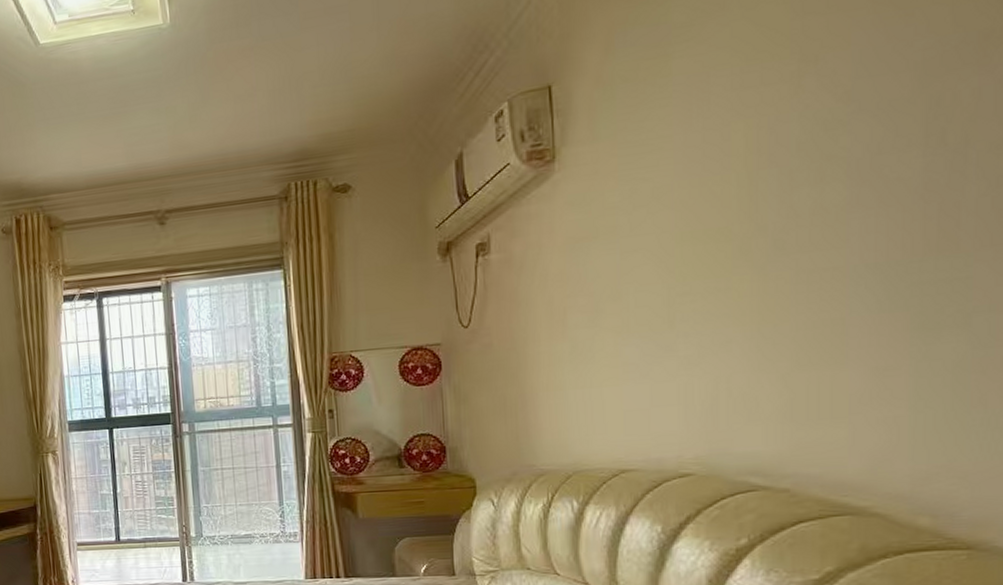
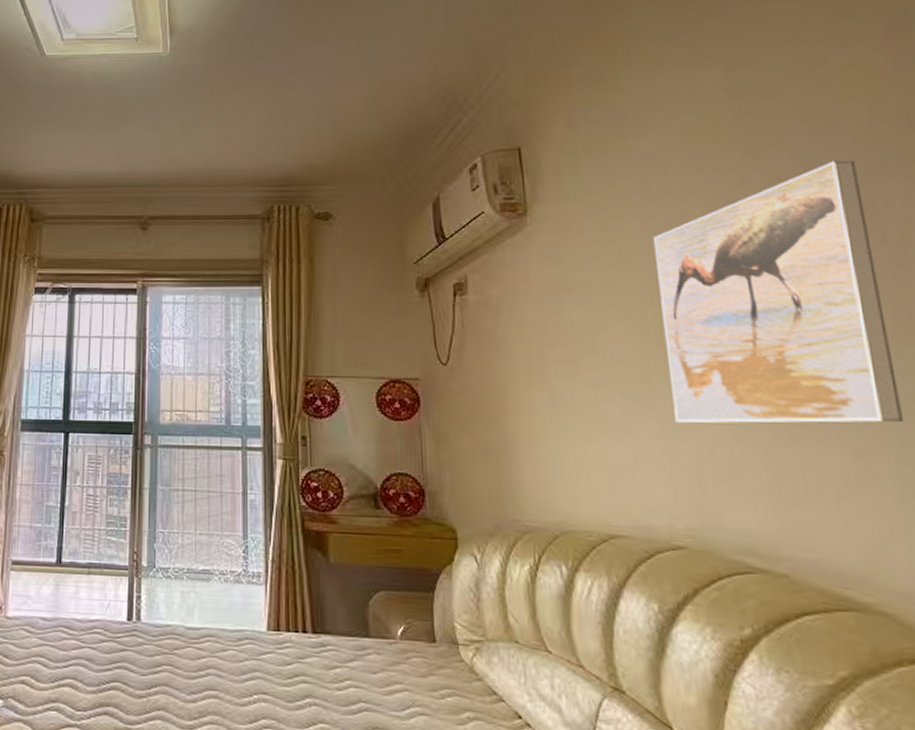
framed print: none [688,52,930,360] -> present [652,160,903,424]

